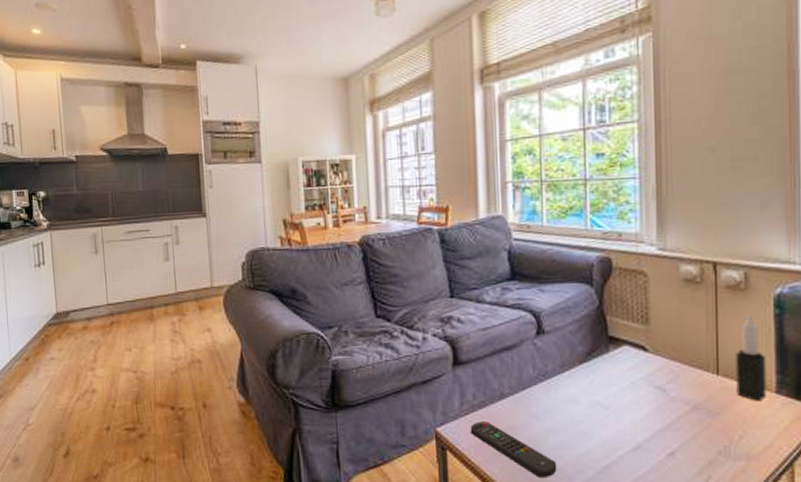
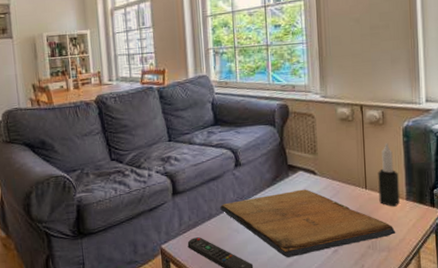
religious icon: none [515,369,760,457] -> present [220,189,396,258]

